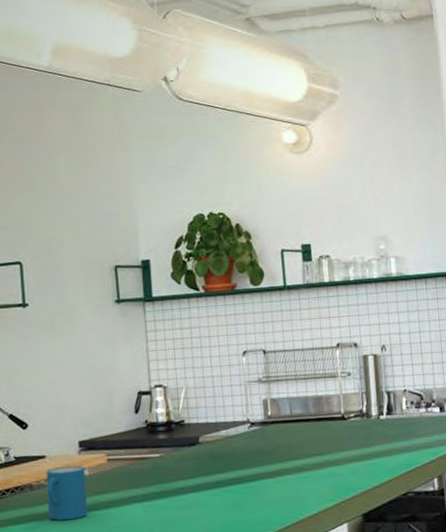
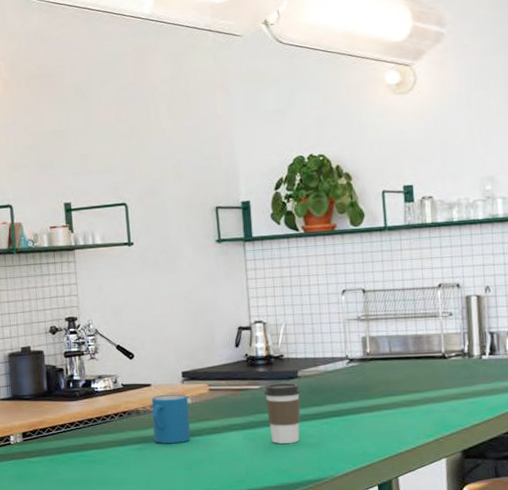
coffee cup: none [165,449,202,515] -> present [264,382,301,444]

